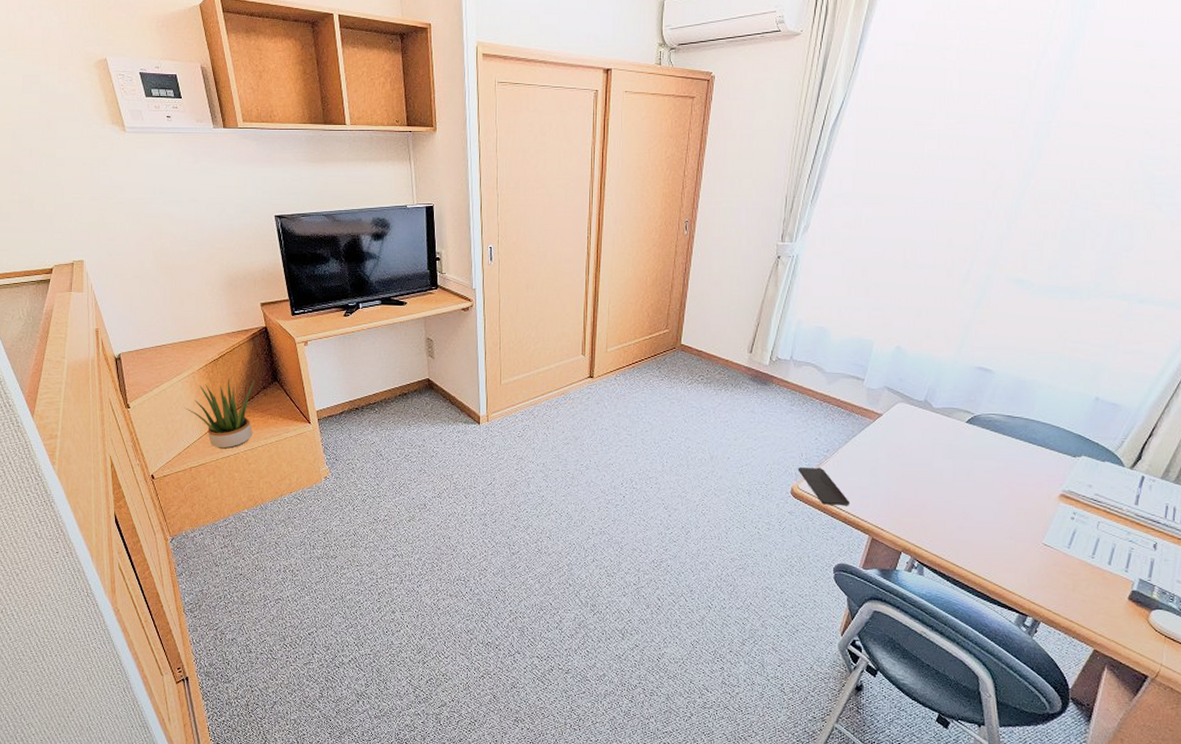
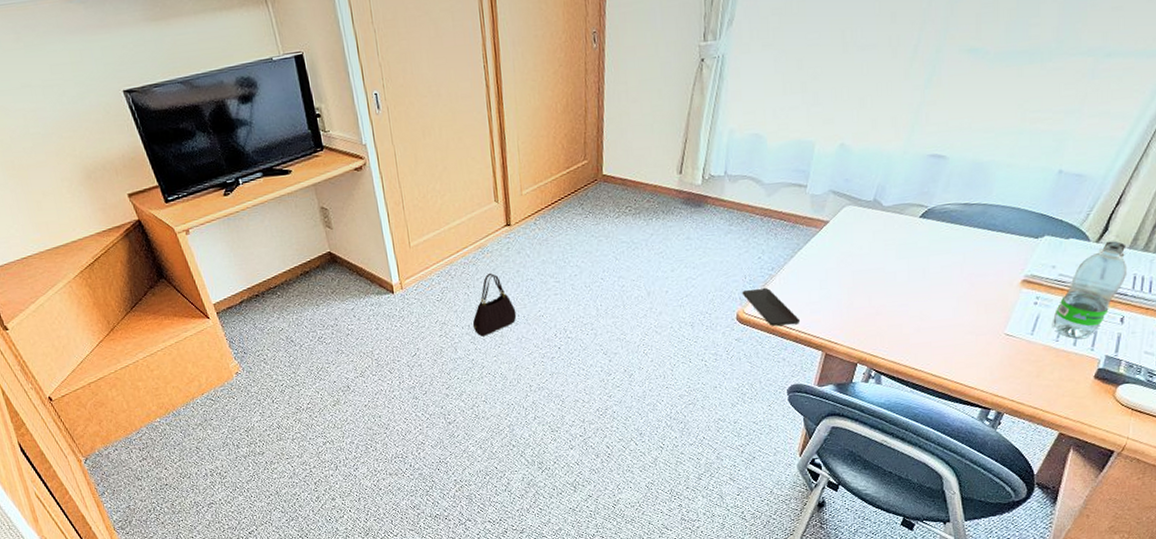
potted plant: present [184,379,255,449] -> none [67,280,149,359]
handbag: none [547,419,589,476] -> present [472,273,517,337]
bottle: none [1088,469,1160,559] -> present [1052,241,1128,339]

